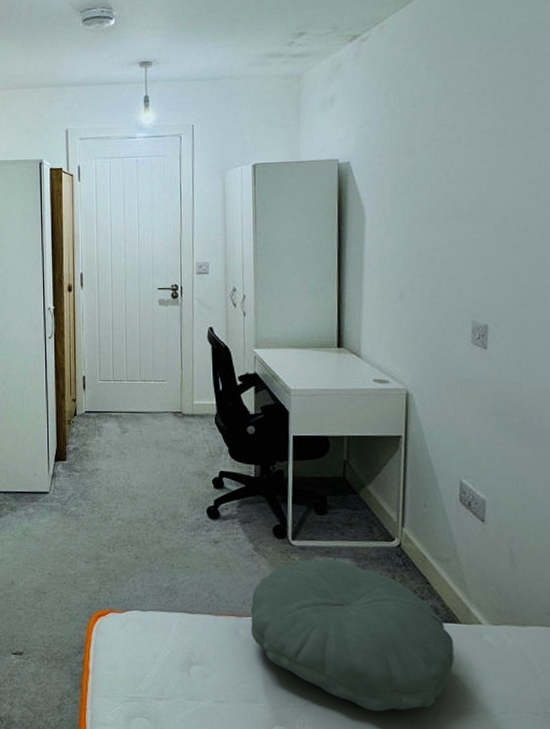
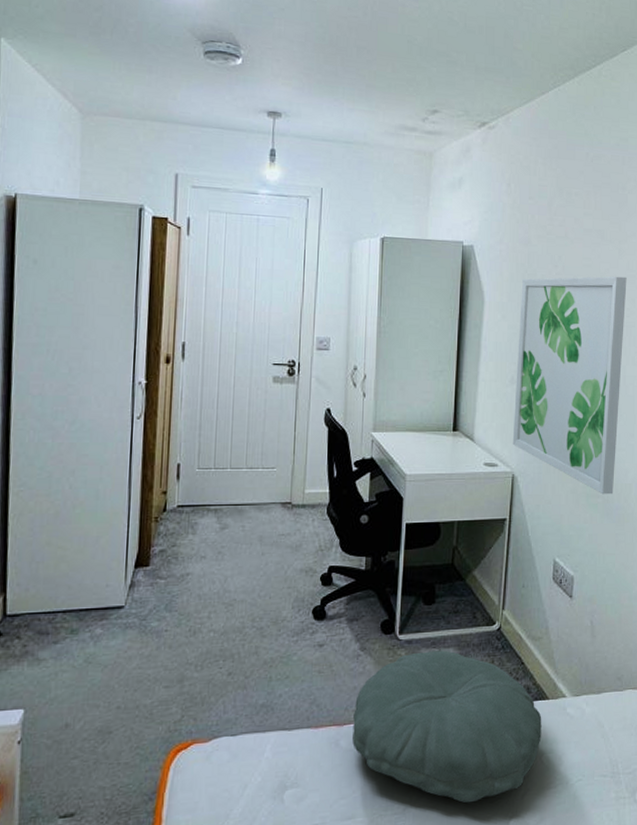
wall art: none [404,177,539,416] -> present [512,276,627,495]

